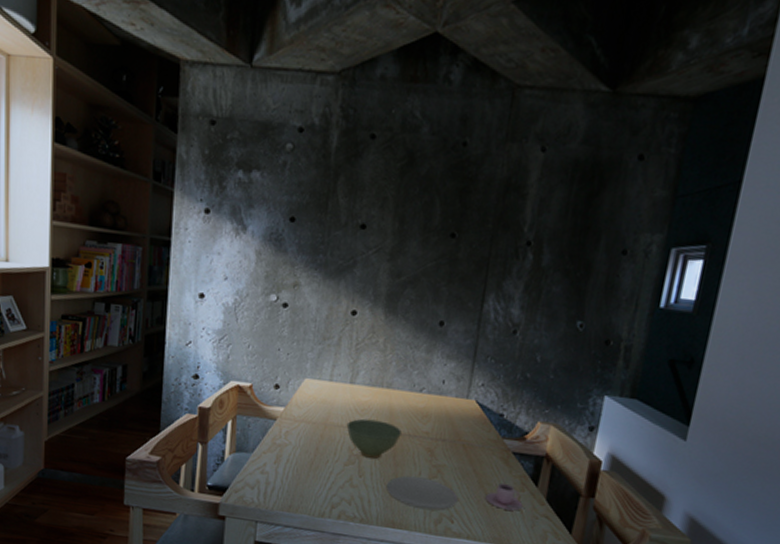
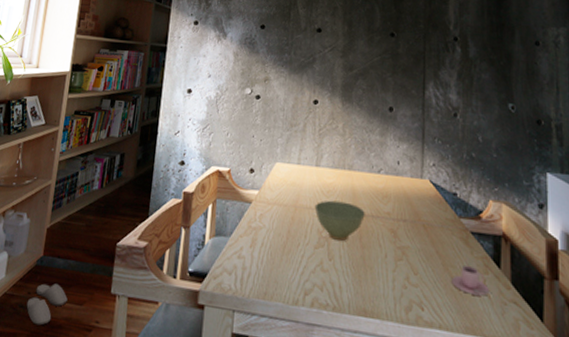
slippers: none [32,494,77,533] -> present [26,283,68,326]
plate: present [386,476,459,511] -> none [356,258,425,297]

